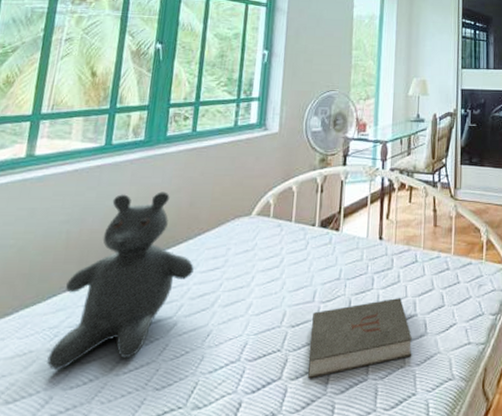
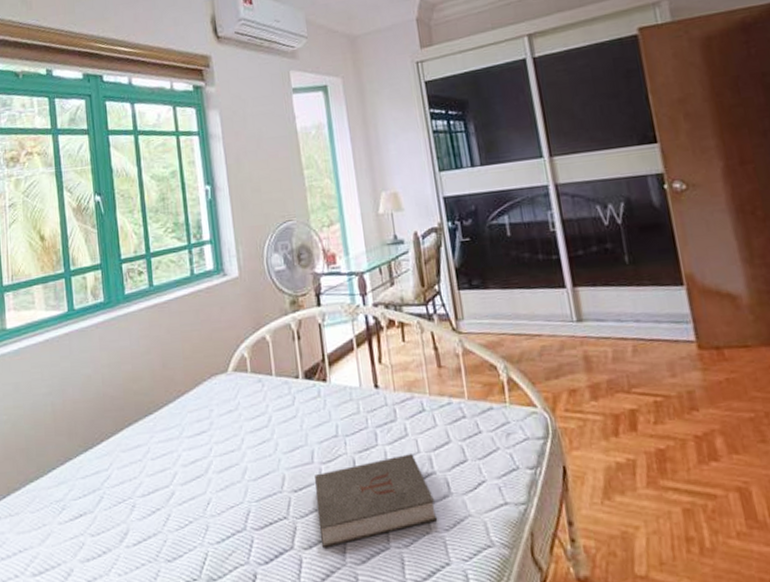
teddy bear: present [47,192,194,371] -> none [60,354,180,543]

